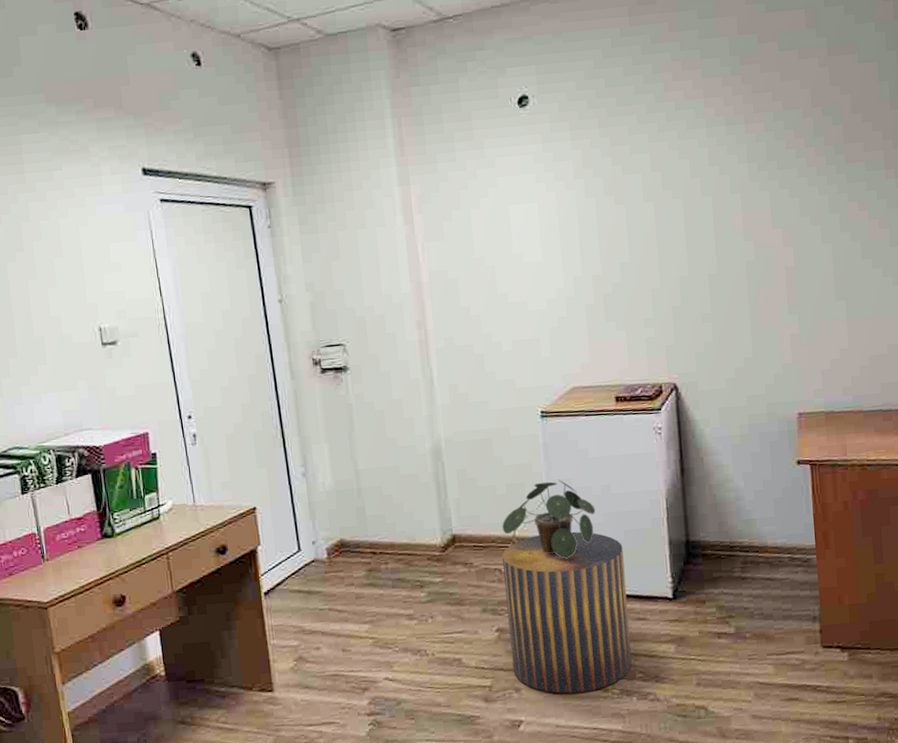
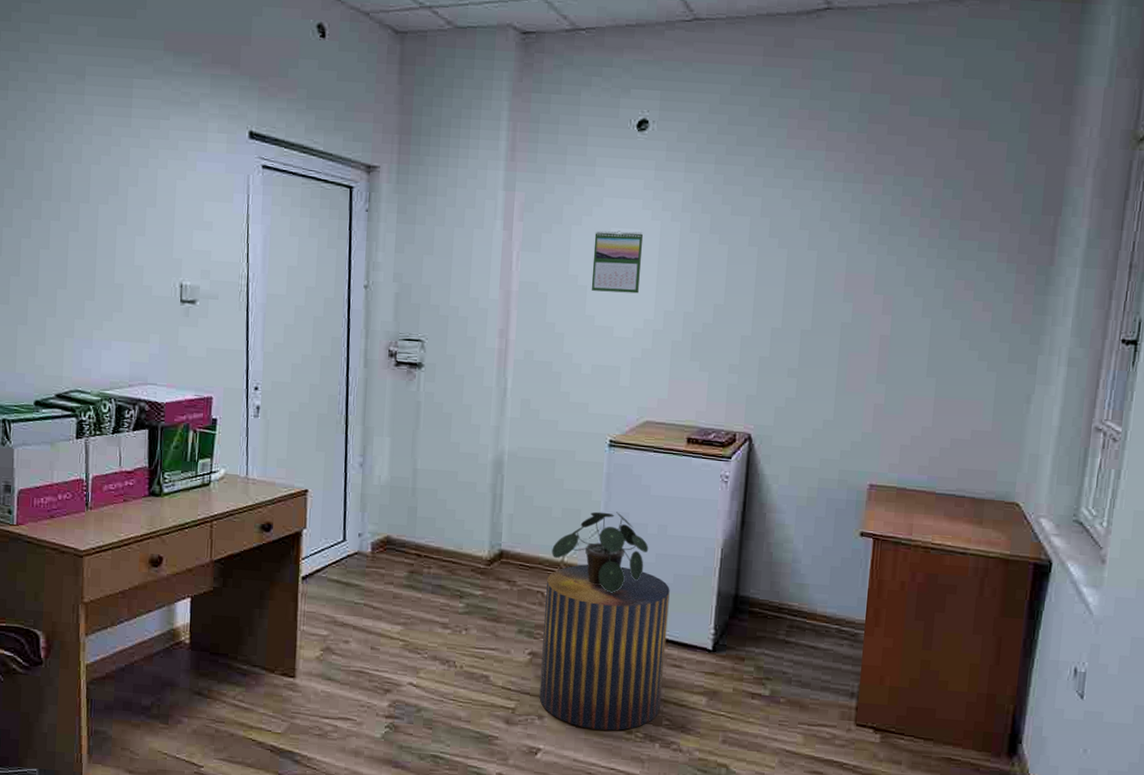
calendar: none [494,205,545,269] -> present [591,230,644,294]

